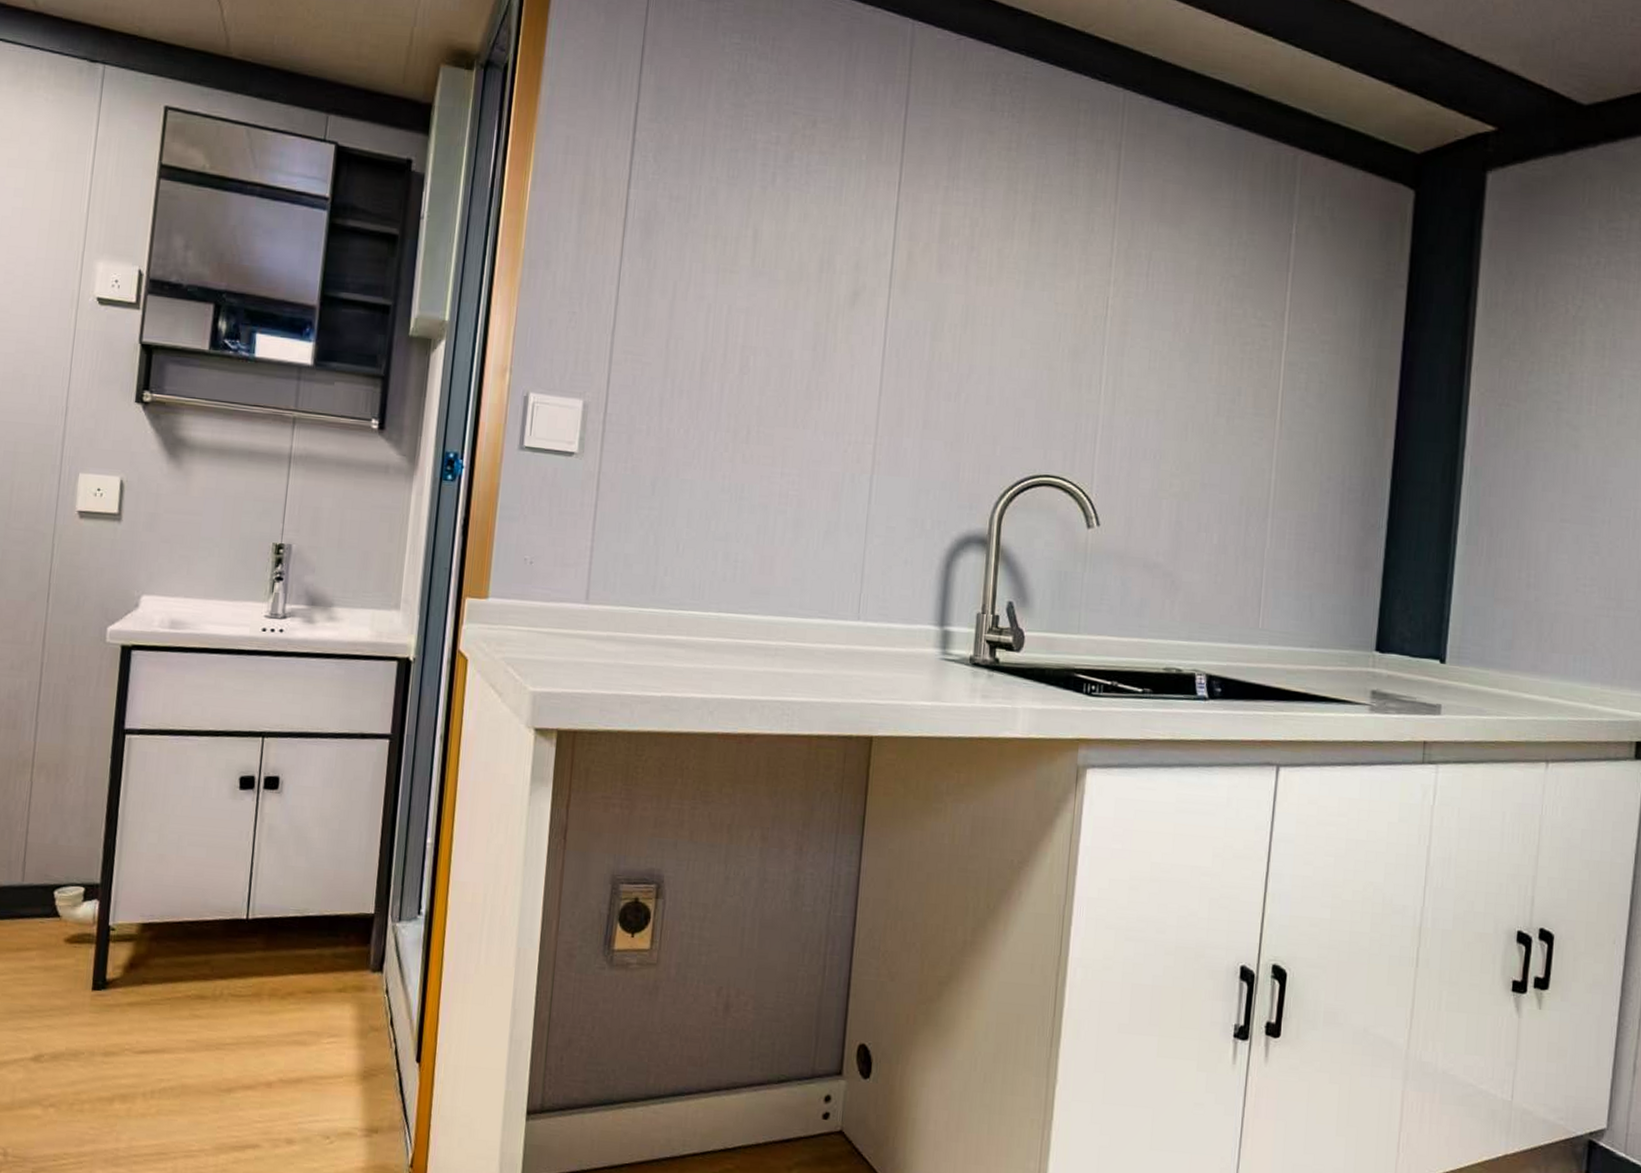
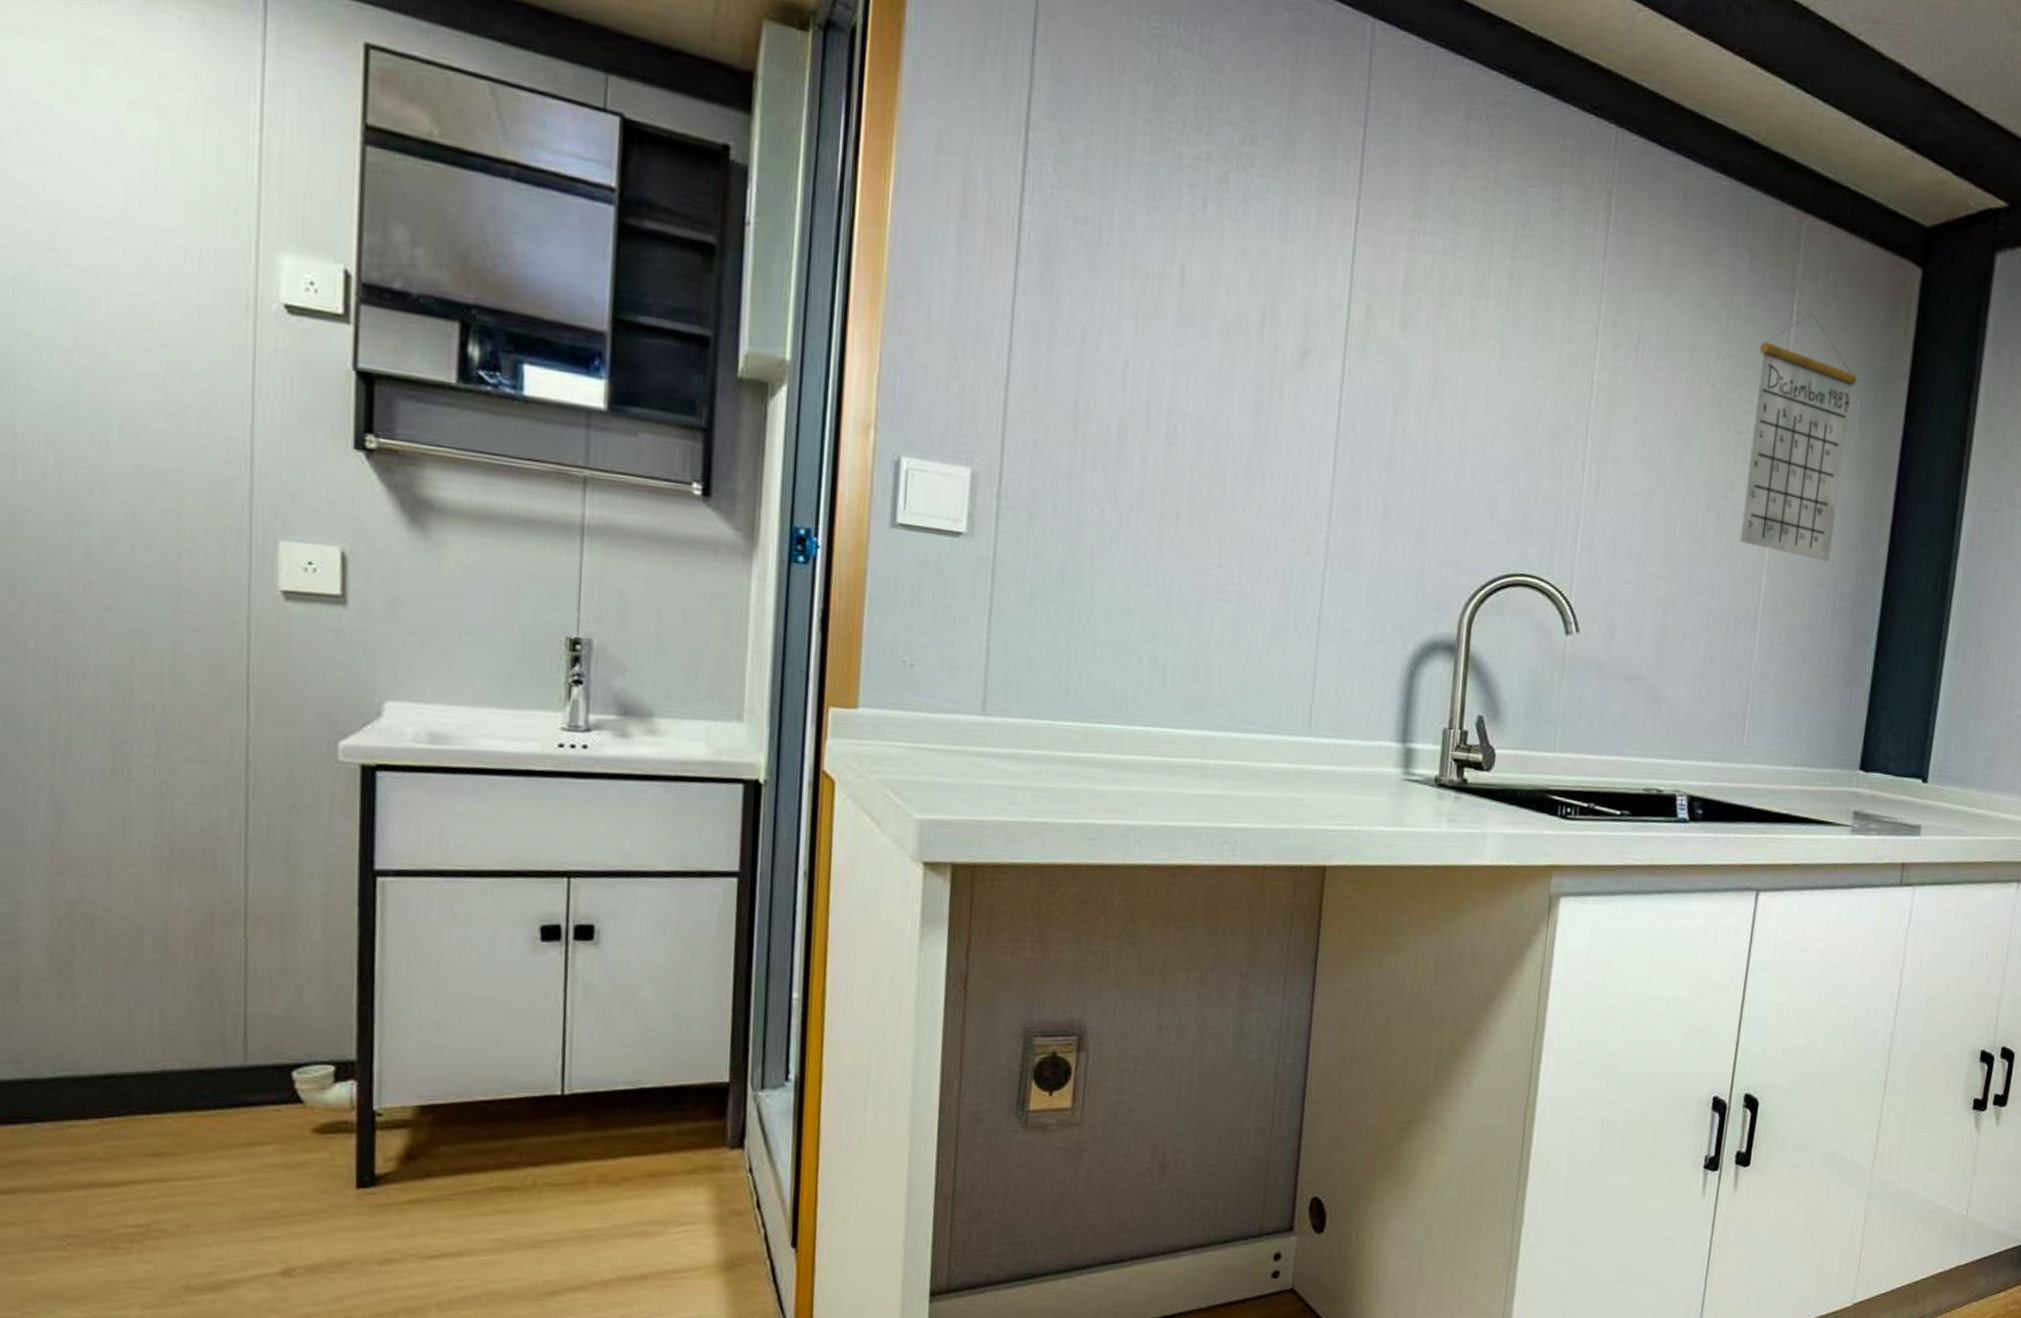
calendar: none [1248,236,1356,457] -> present [1739,313,1858,562]

